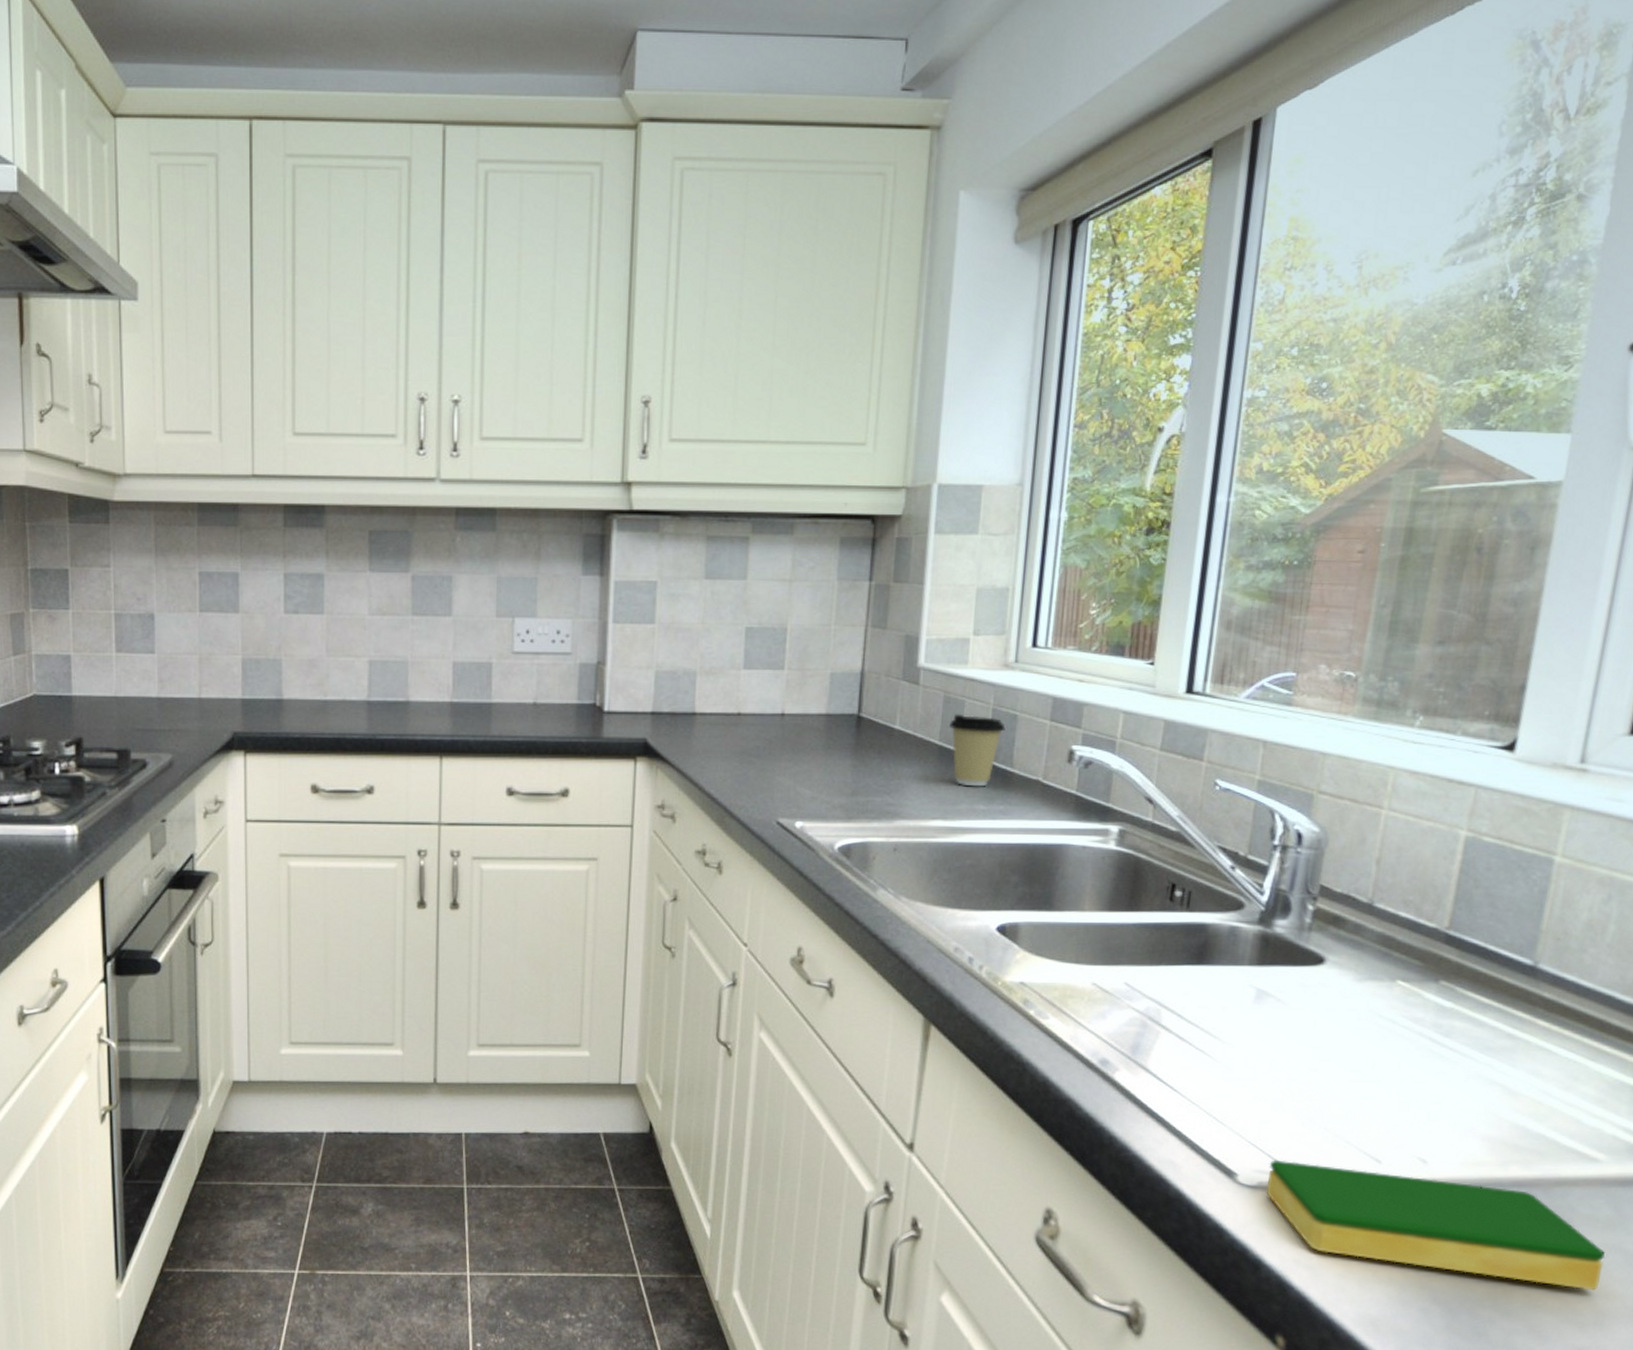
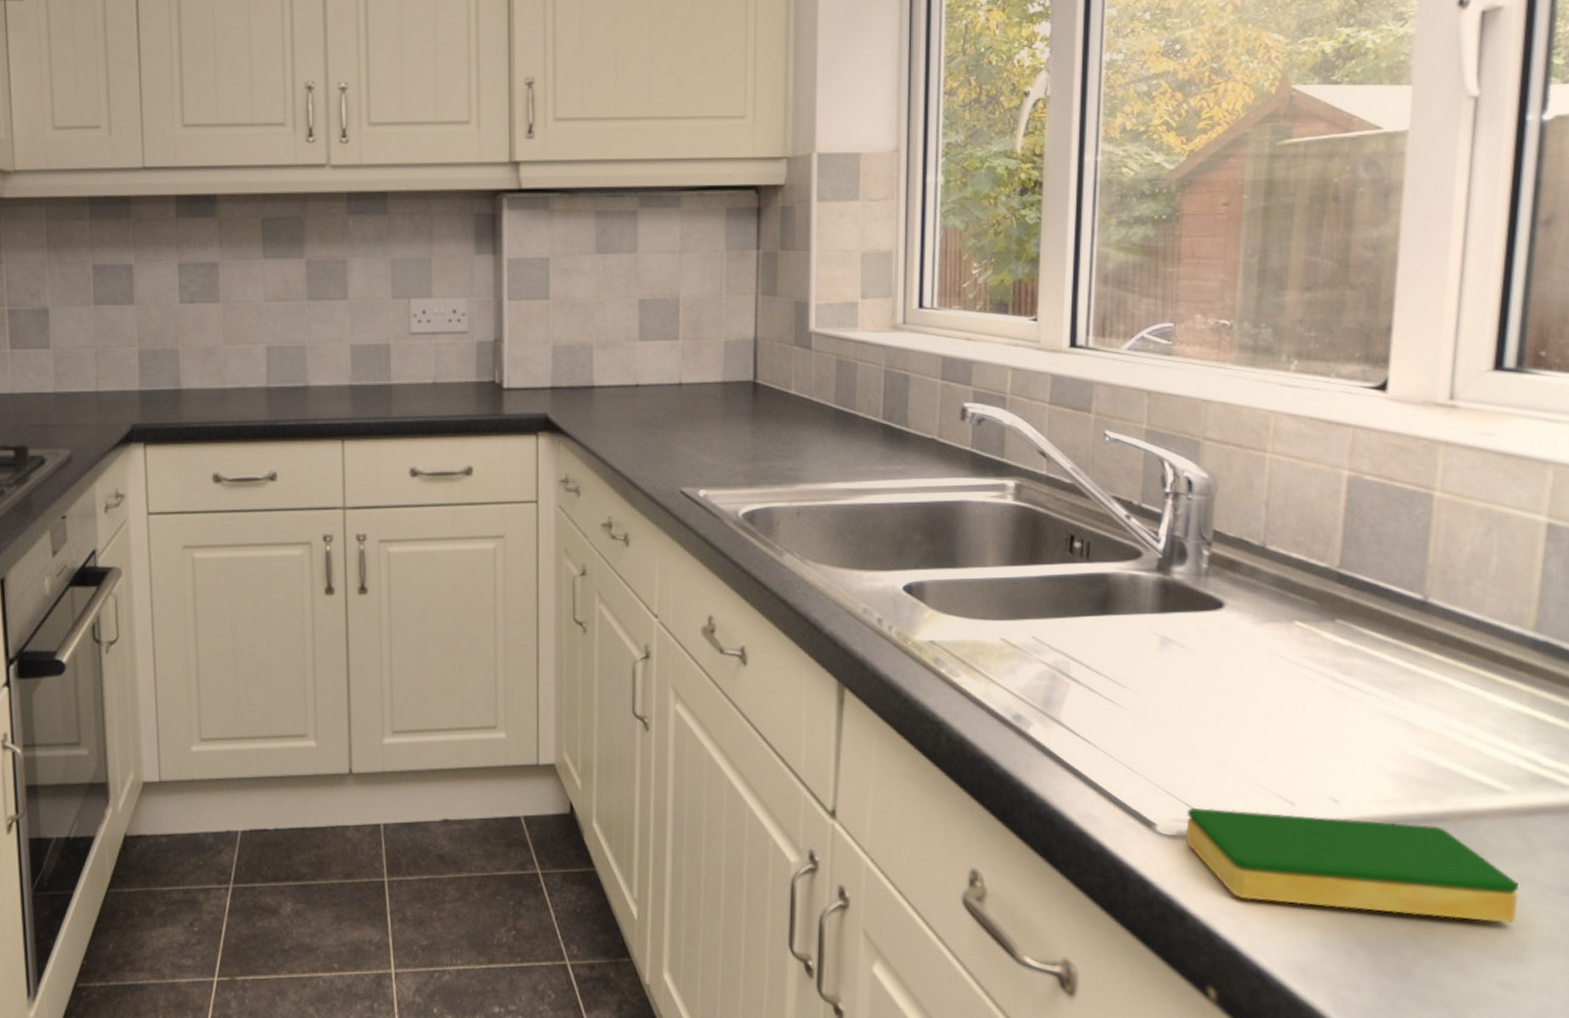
coffee cup: present [949,714,1006,787] -> none [844,376,898,448]

